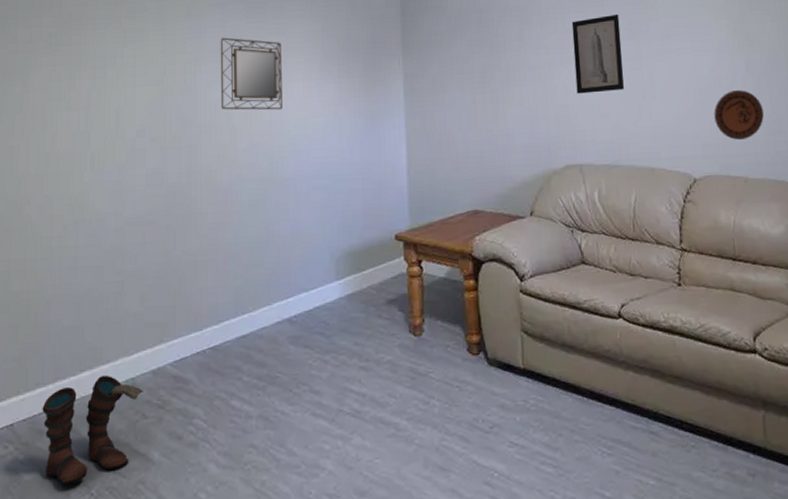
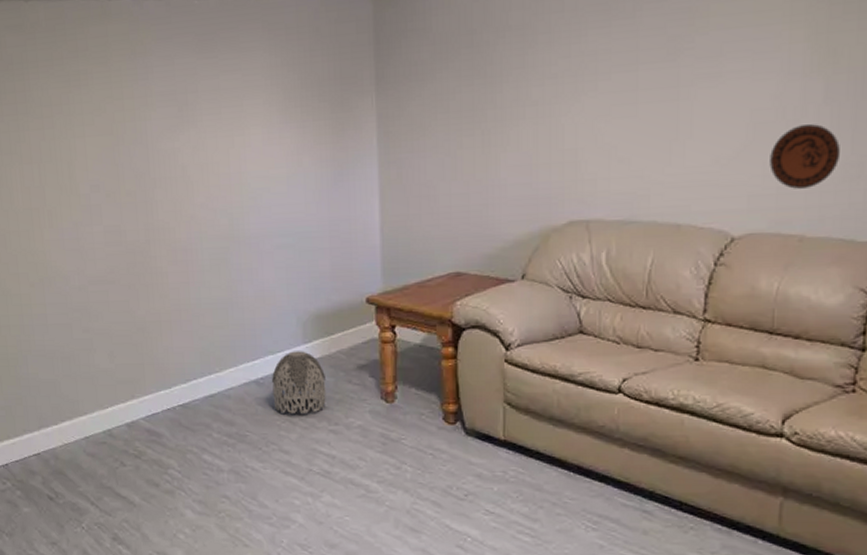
boots: present [42,375,143,485] -> none [31,425,120,518]
home mirror: present [220,37,283,110] -> none [169,77,241,162]
vase: none [304,287,358,352] -> present [271,351,327,413]
wall art: present [571,14,625,94] -> none [589,27,655,134]

